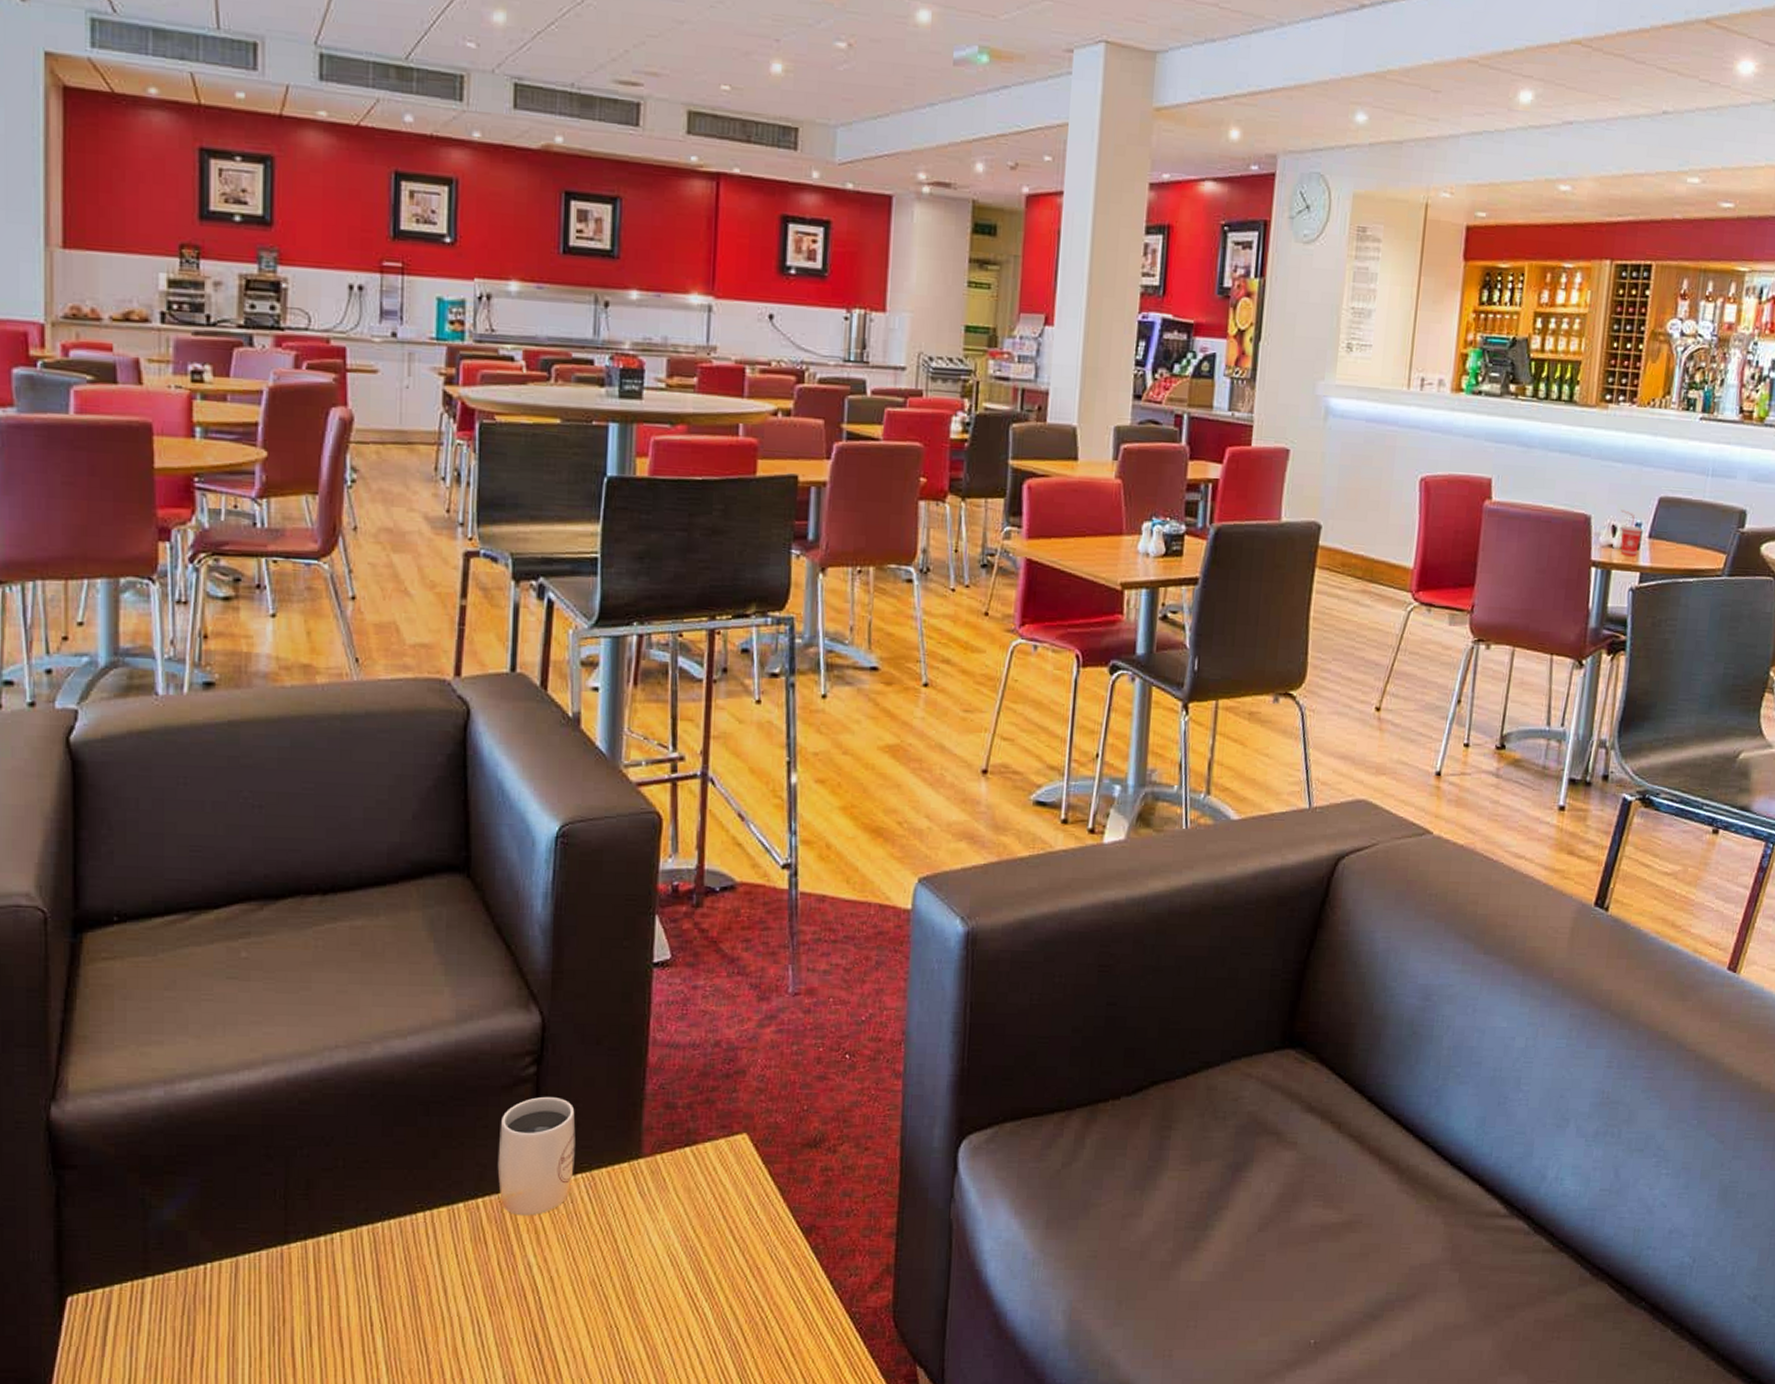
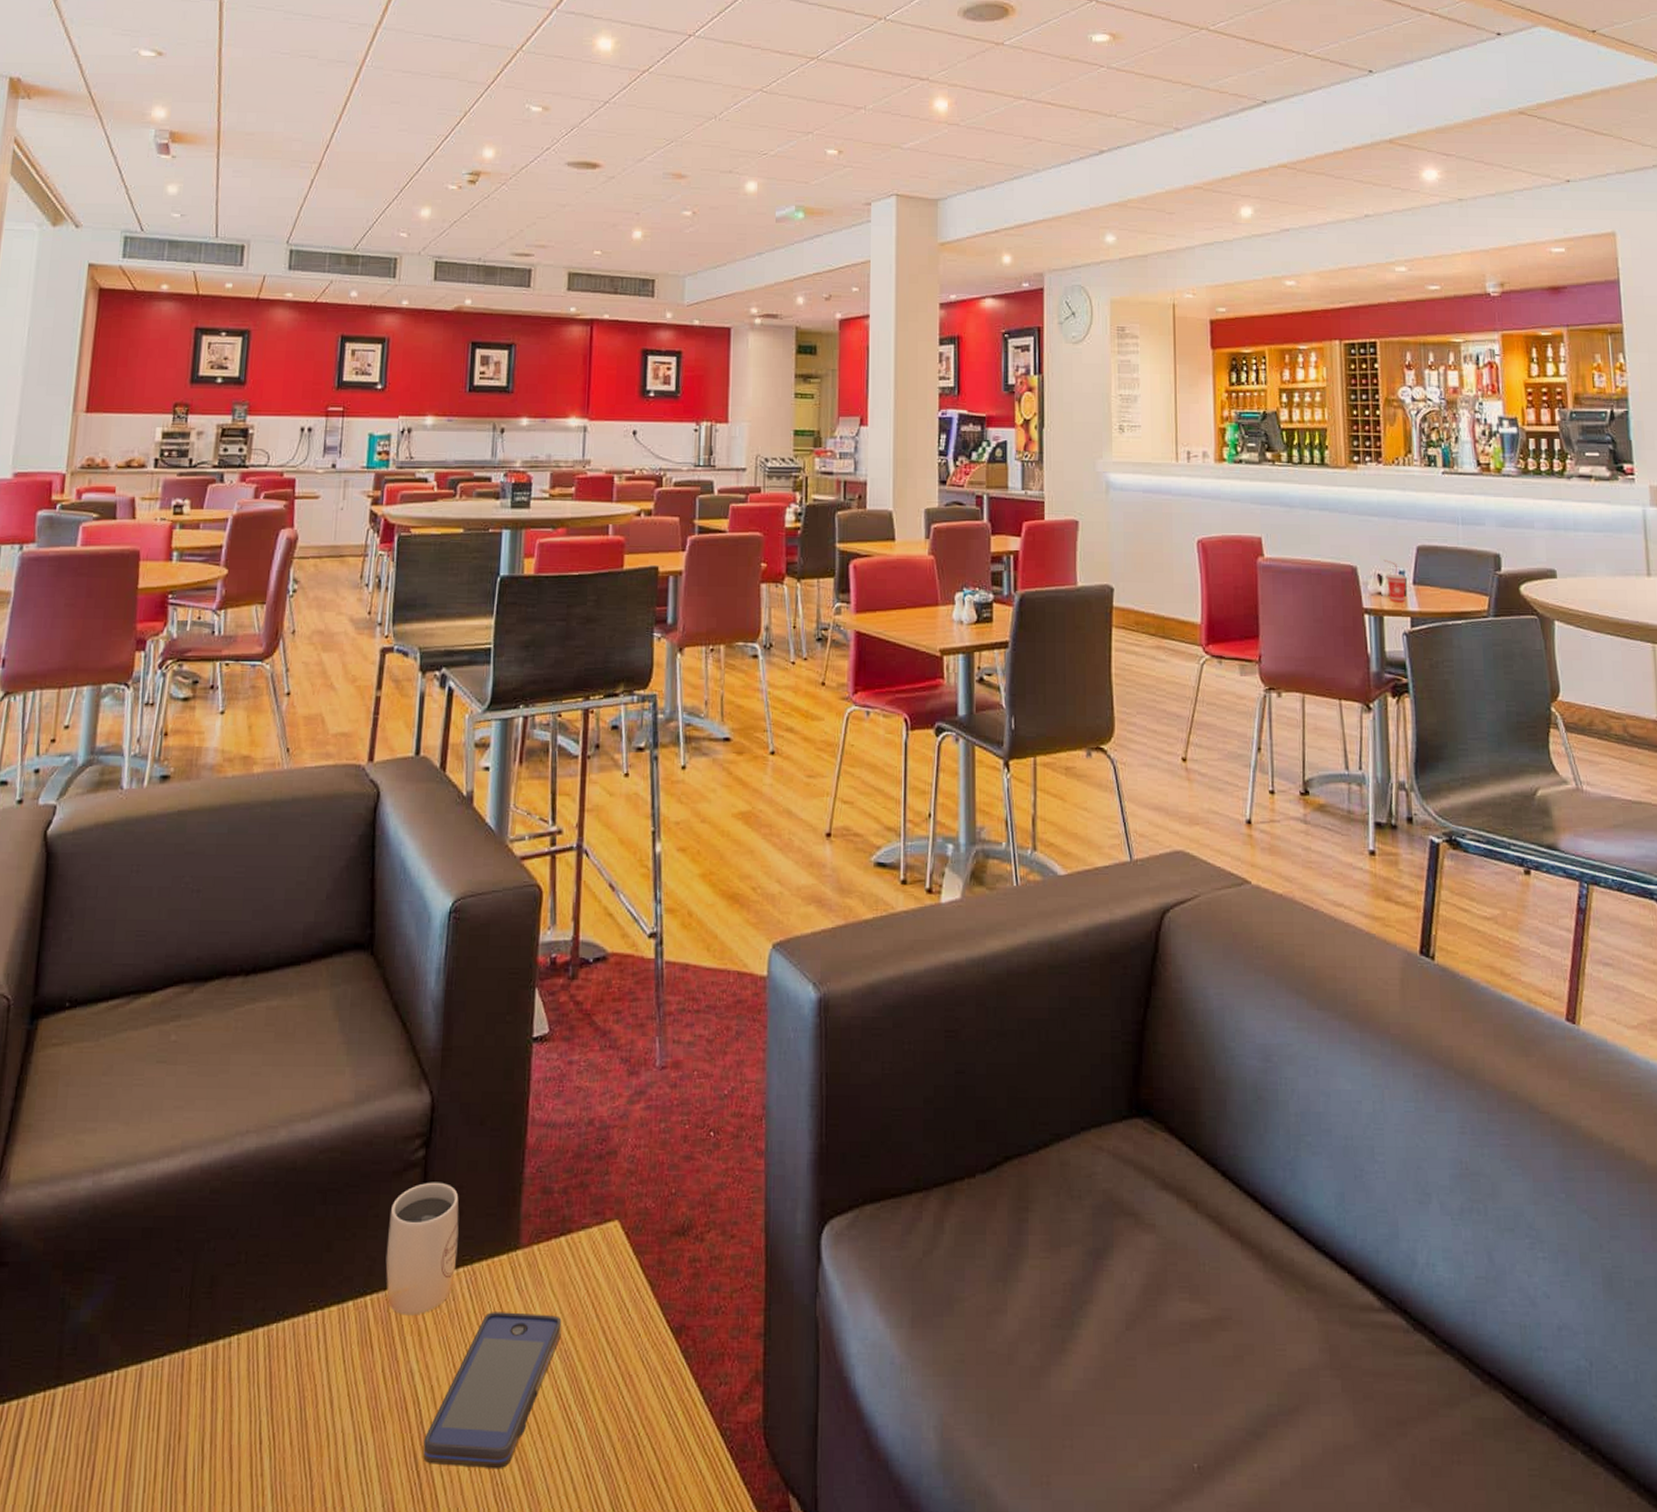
mobile phone: none [544,1213,687,1346] -> present [423,1312,562,1468]

